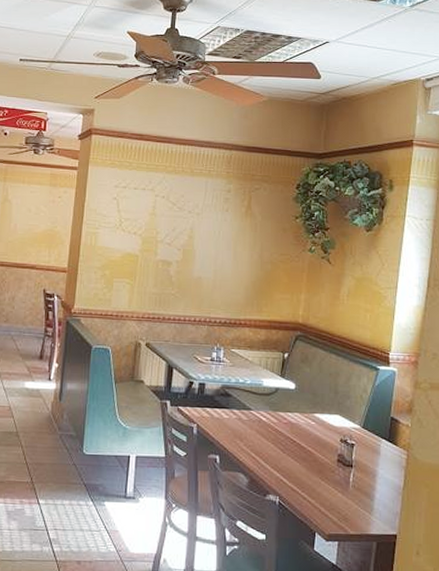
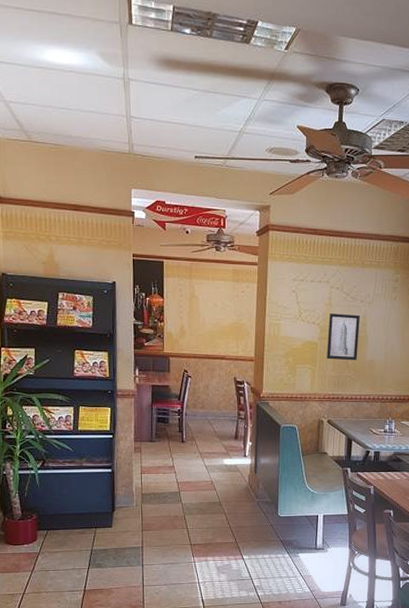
wall art: none [148,224,187,277] -> present [327,313,360,361]

